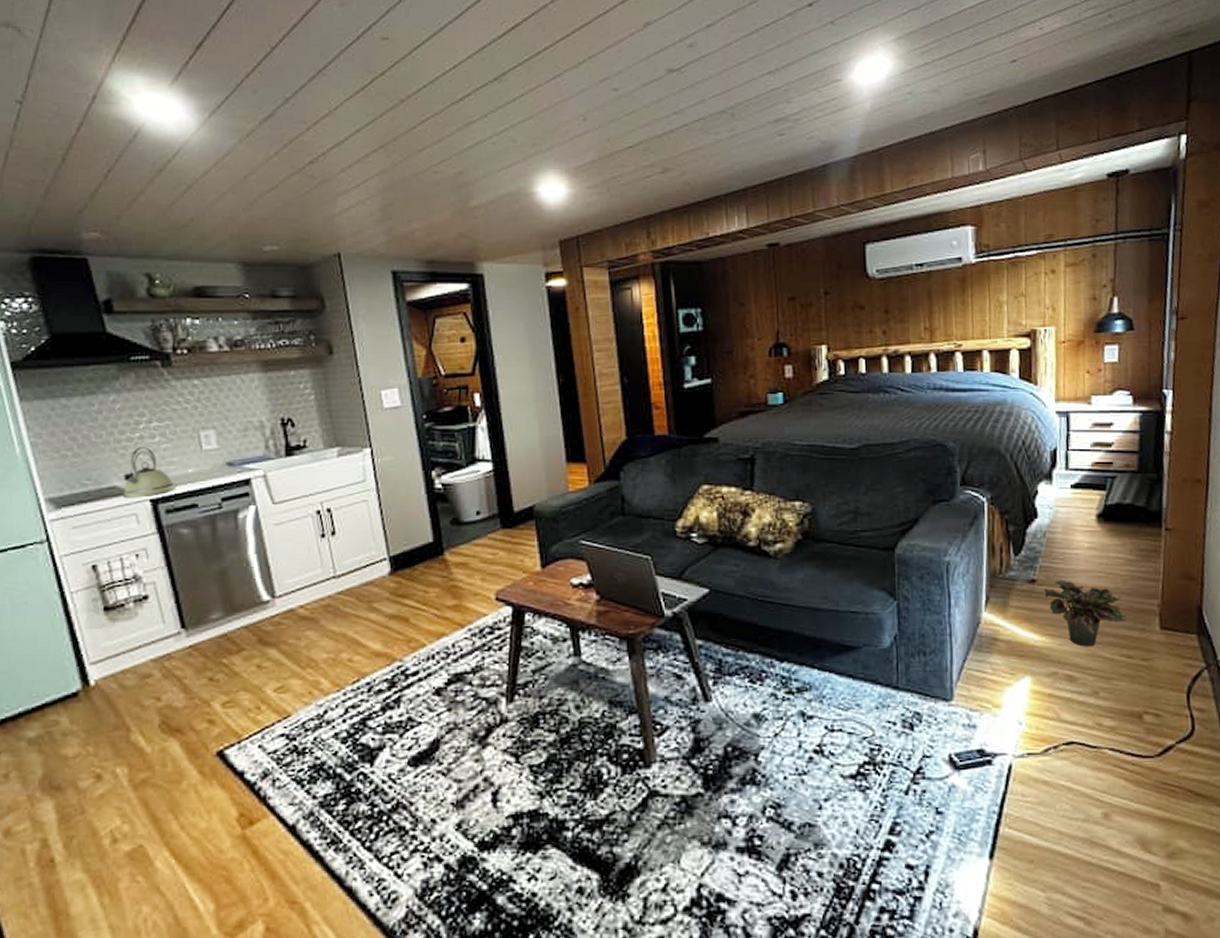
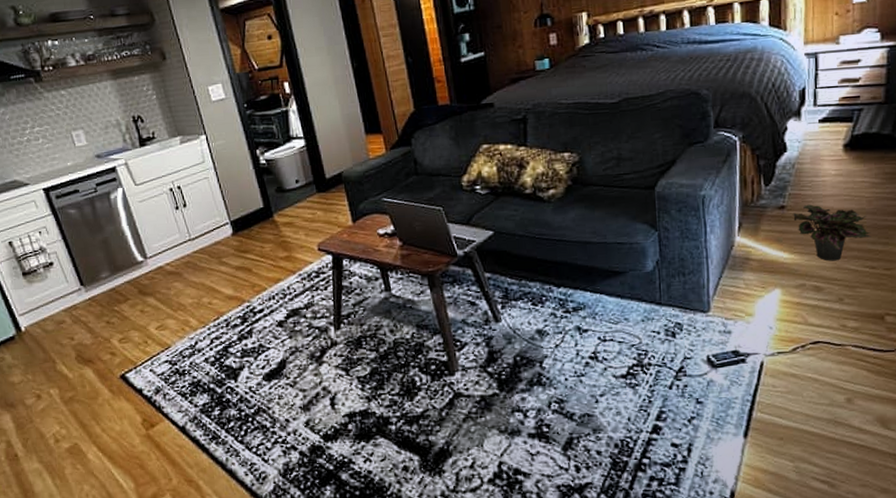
kettle: present [122,447,177,499] -> none [19,148,61,190]

